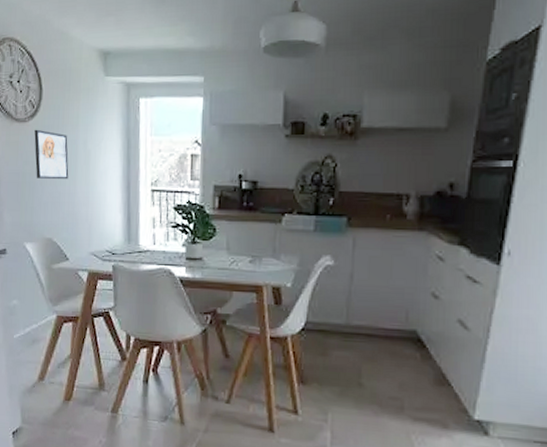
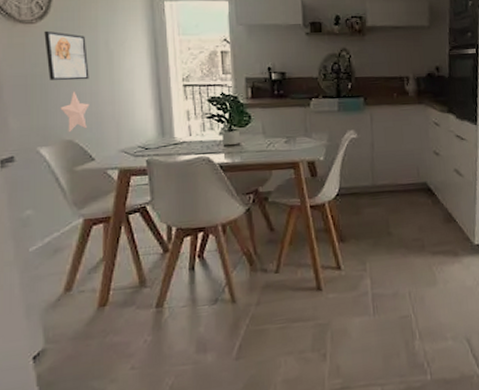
decorative star: none [44,190,67,231] -> present [60,91,90,133]

